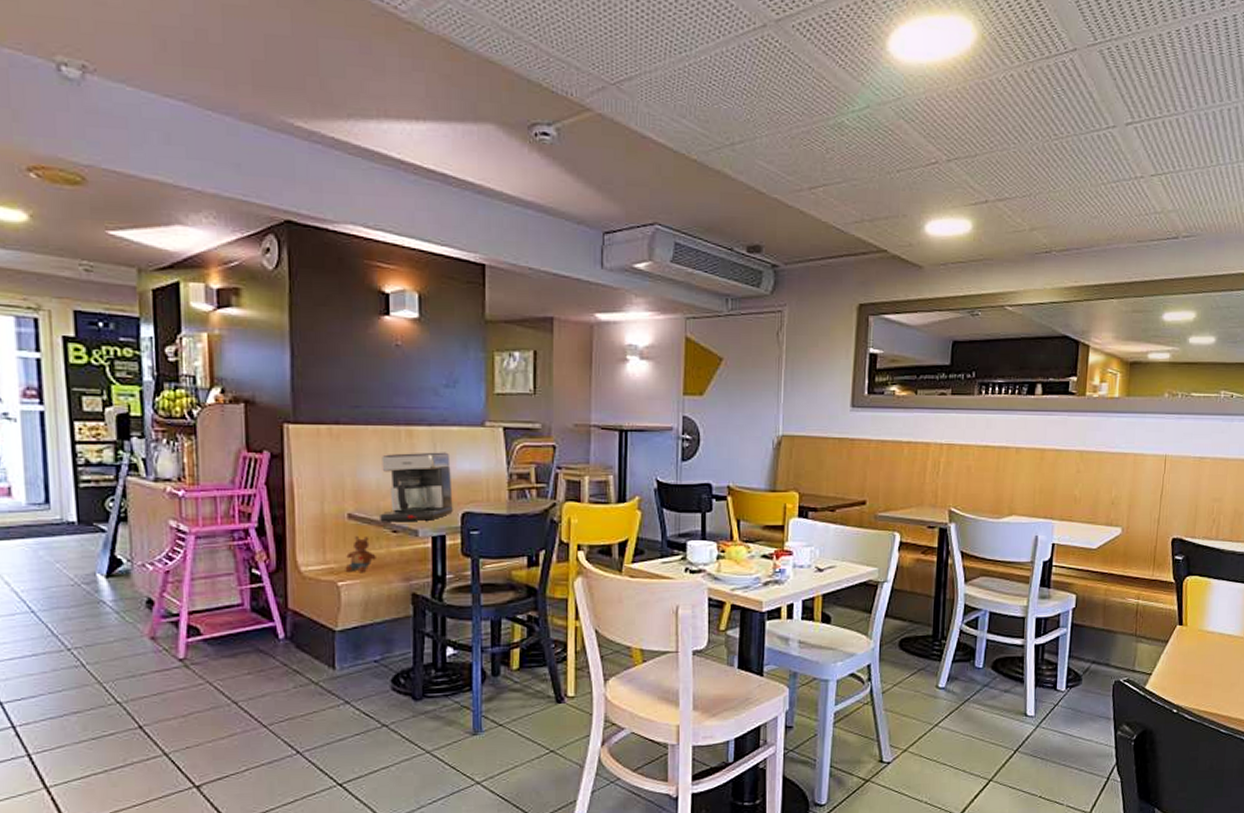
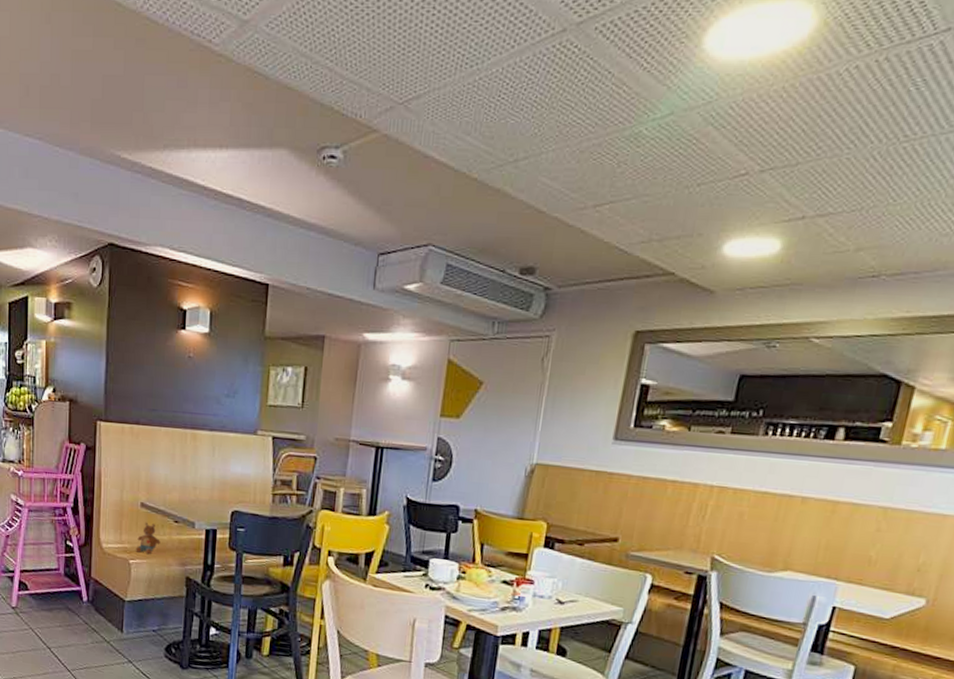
coffee maker: present [380,452,453,522] -> none [165,453,226,515]

